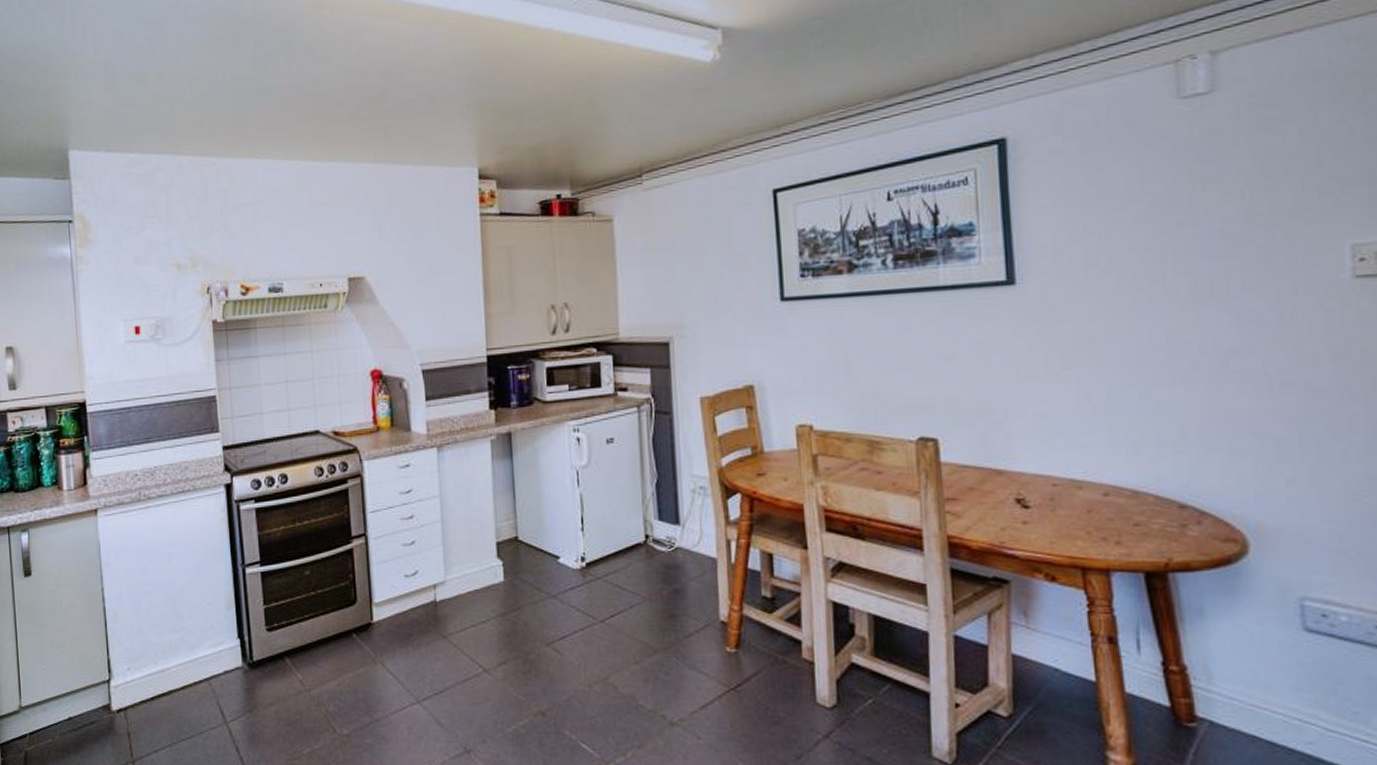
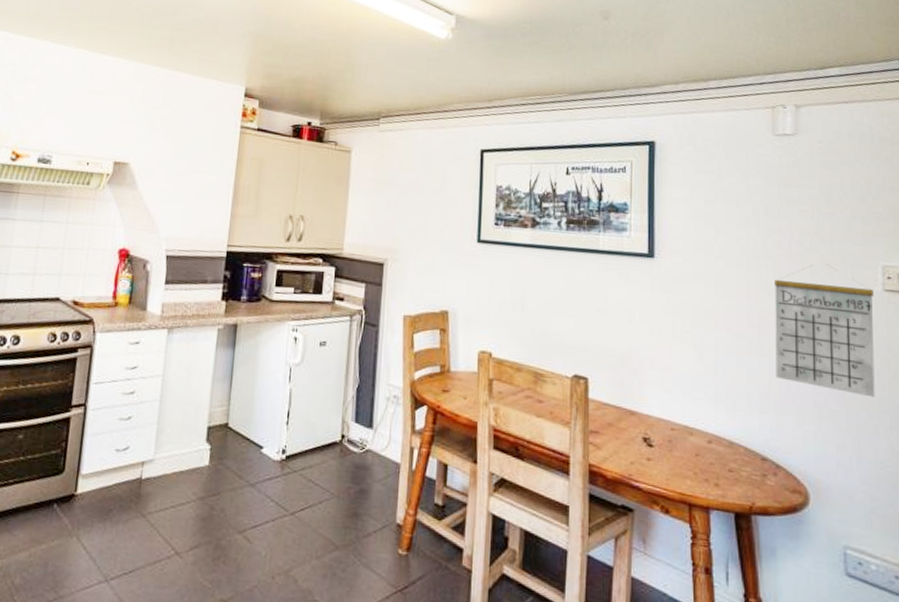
calendar: none [1188,255,1343,416] -> present [775,263,875,398]

